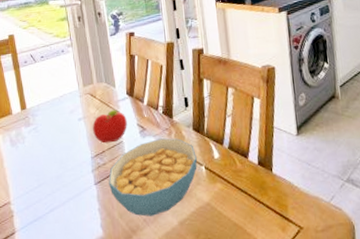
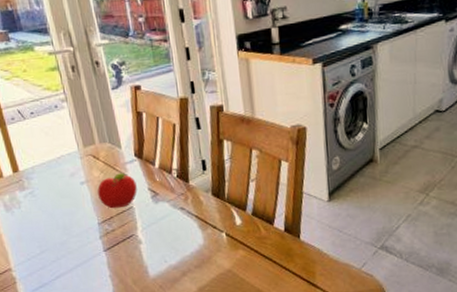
cereal bowl: present [108,138,197,217] -> none [119,203,217,283]

